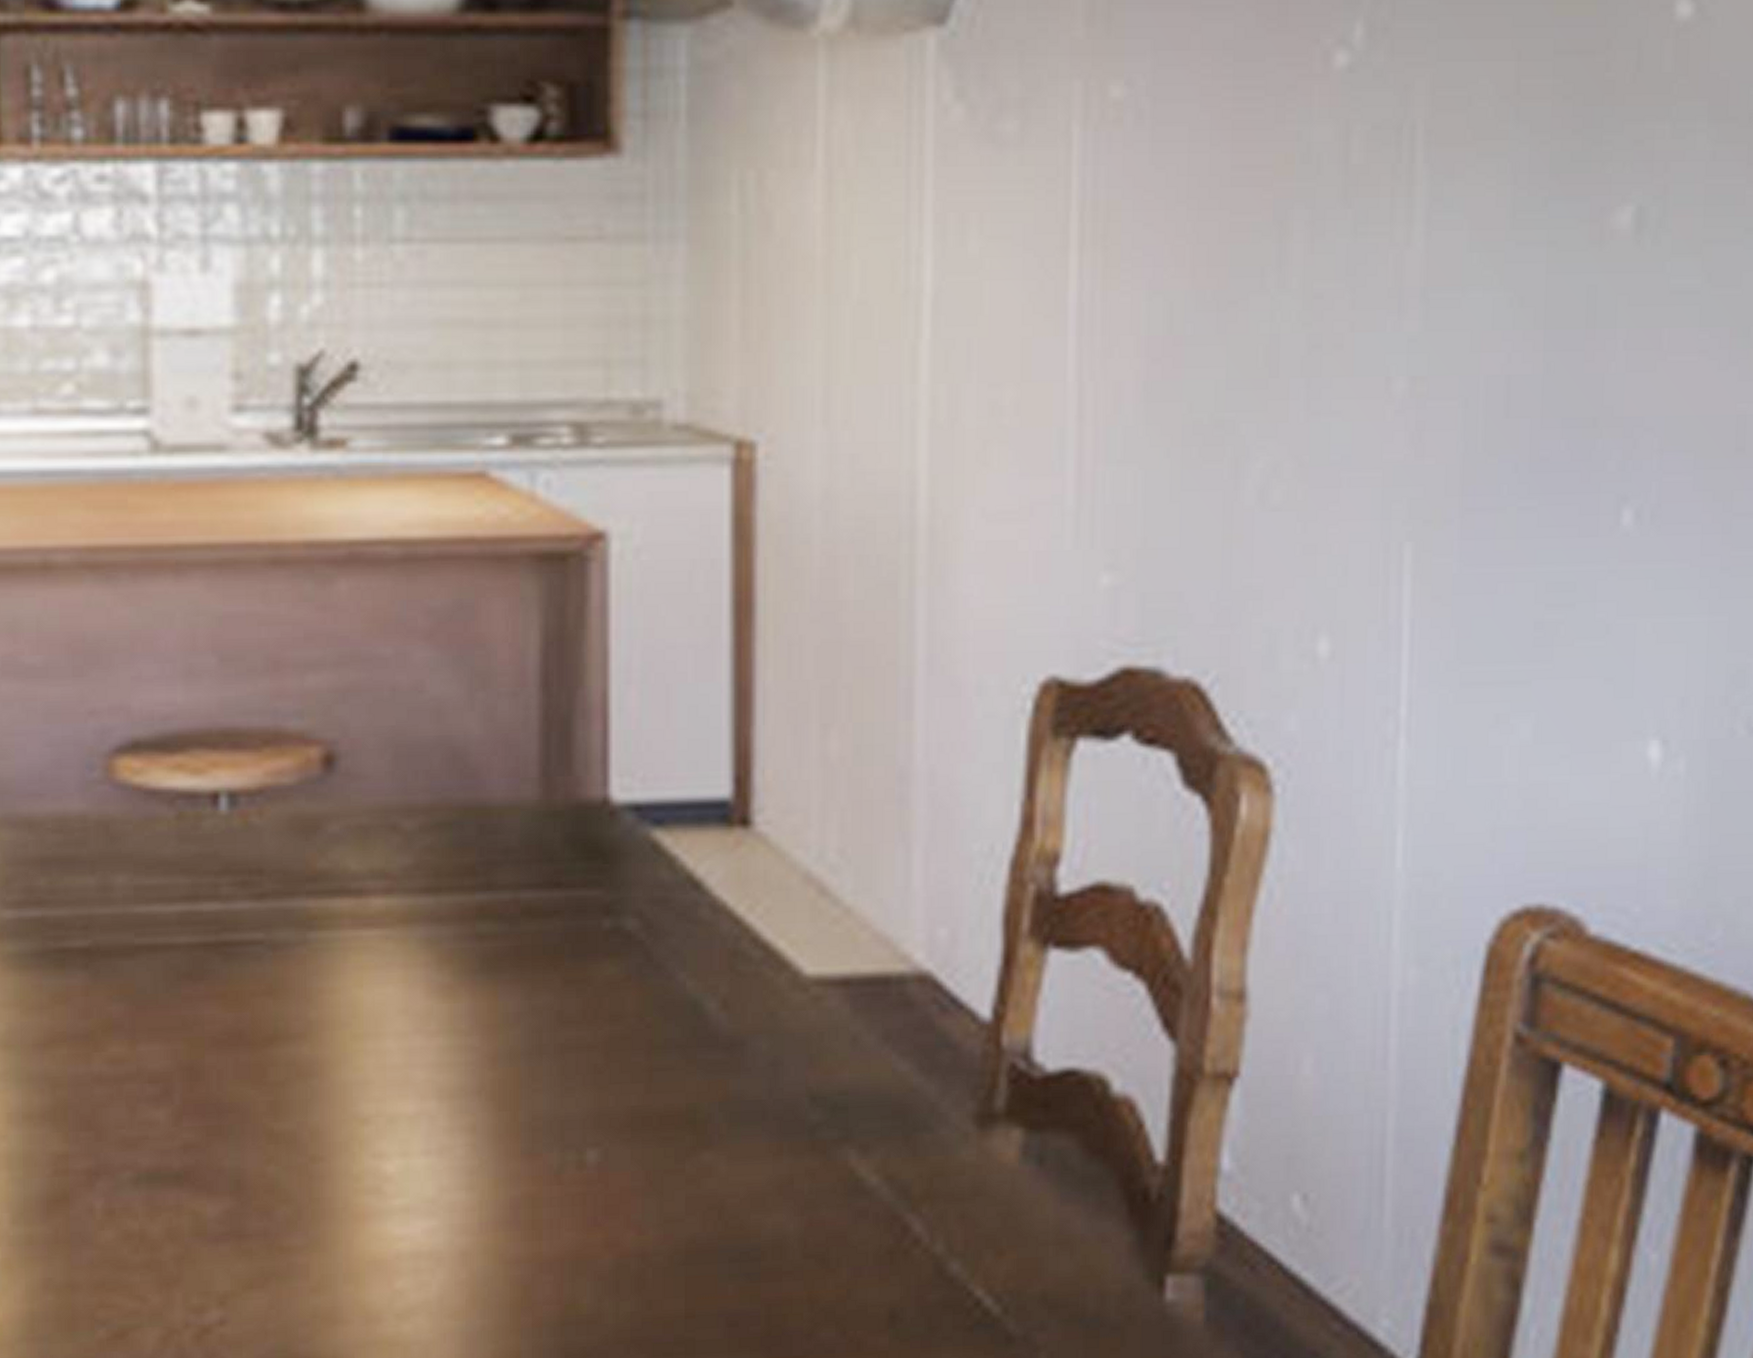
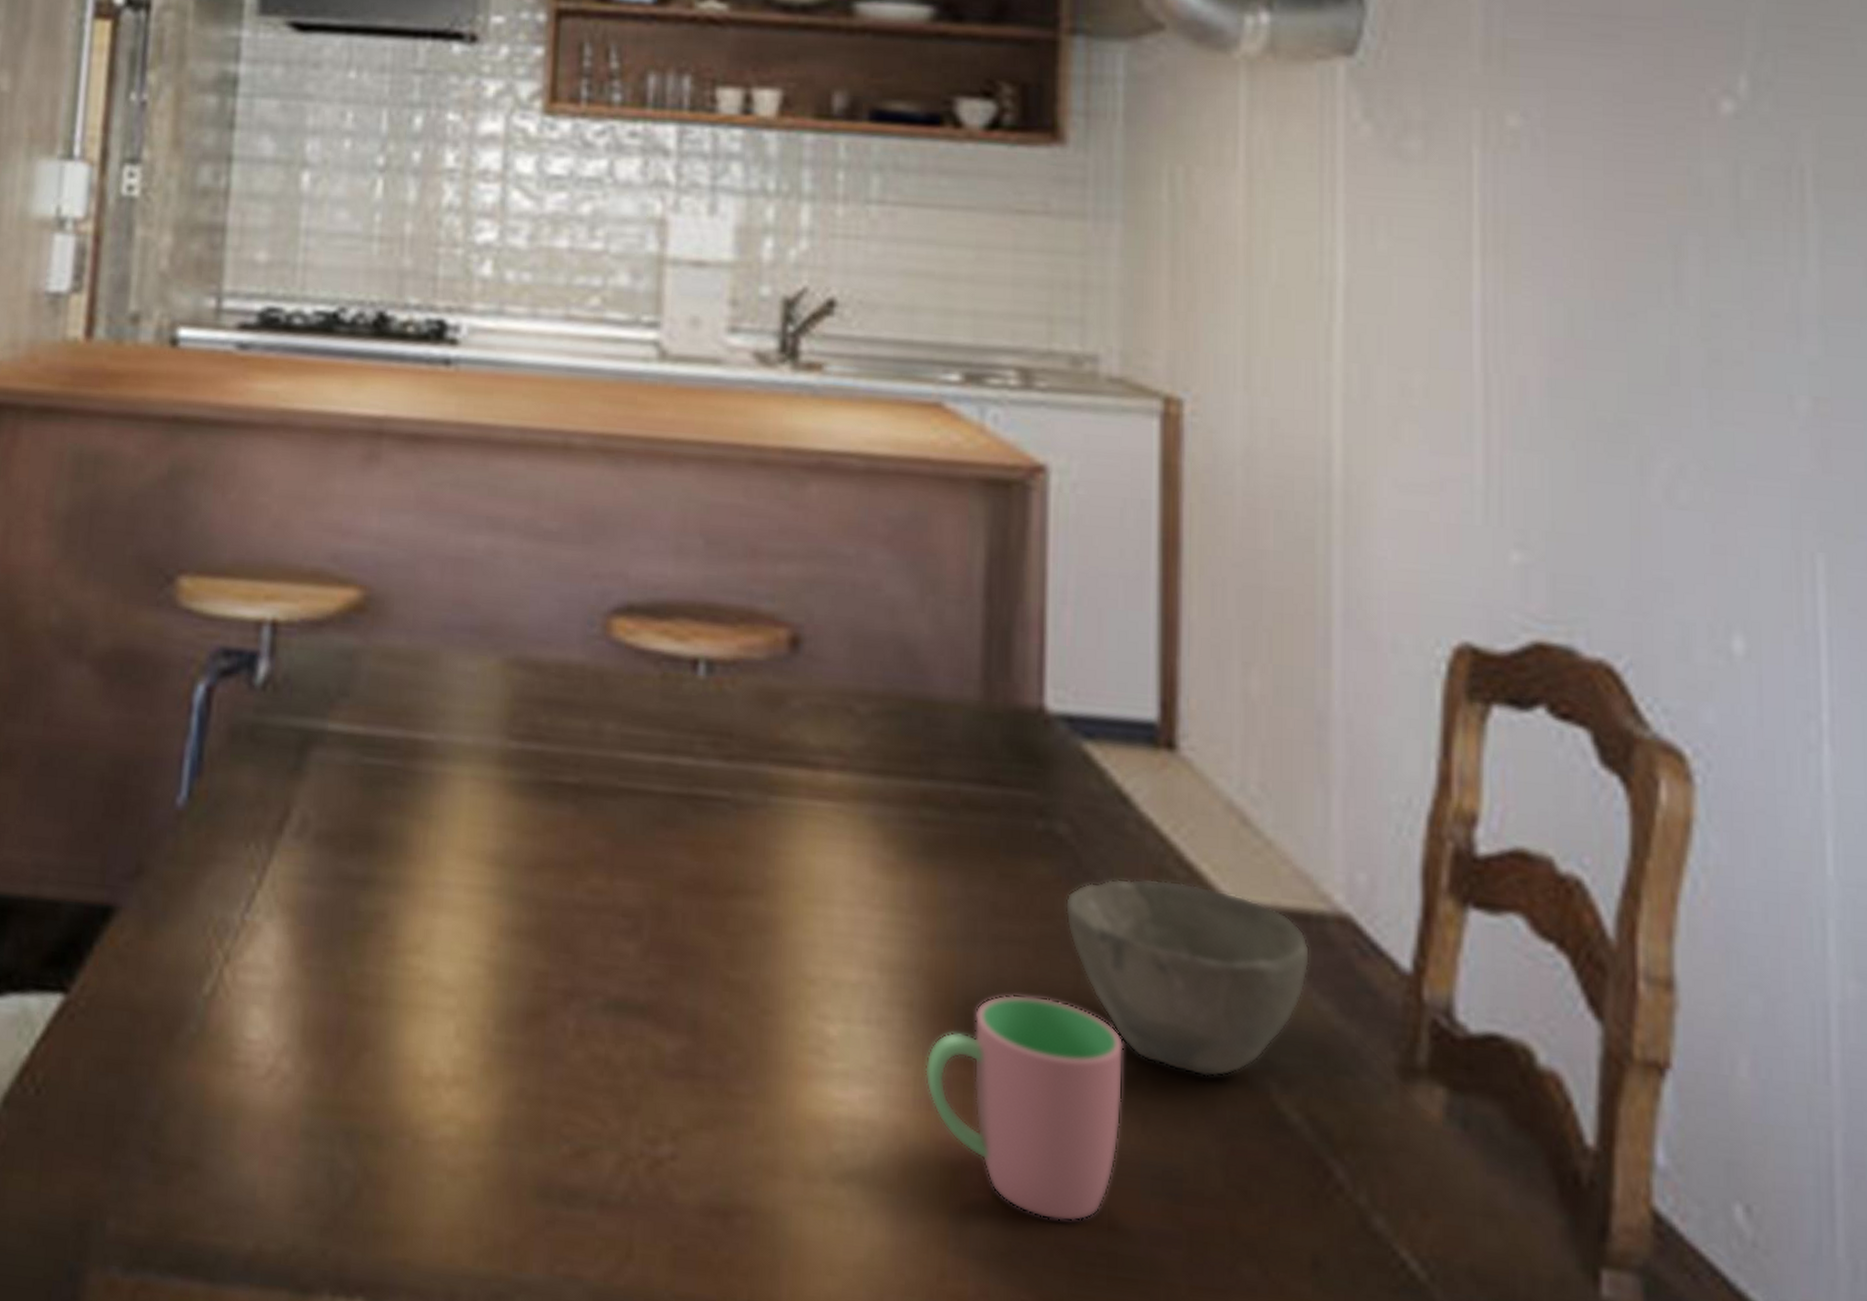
cup: none [490,1099,699,1319] -> present [924,993,1124,1222]
bowl: none [635,962,890,1155] -> present [1065,878,1310,1078]

